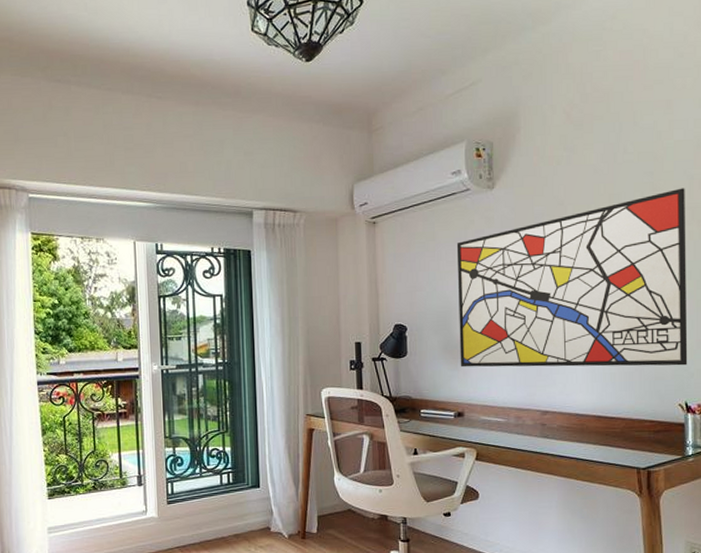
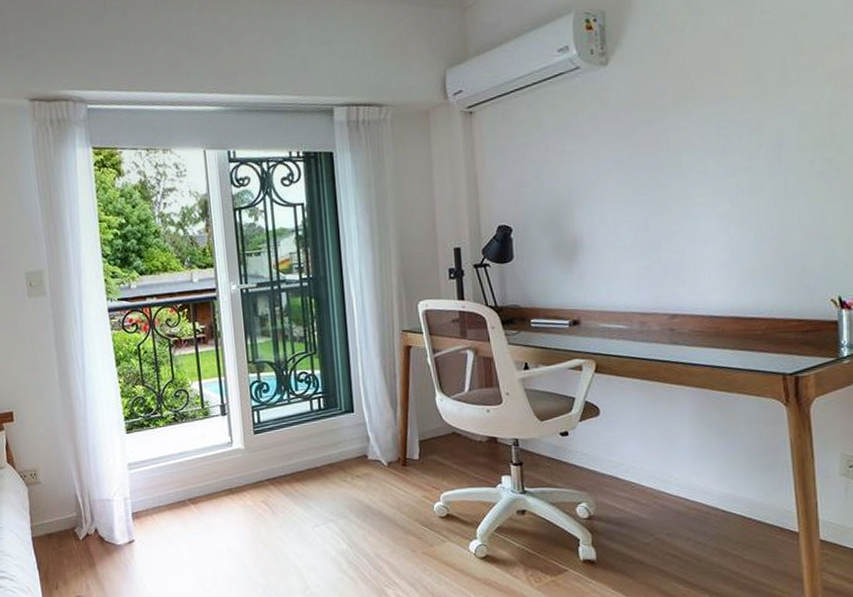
wall art: present [456,188,688,368] -> none [566,49,841,270]

